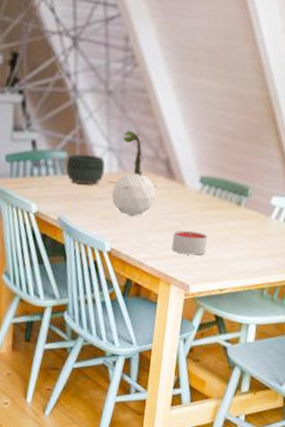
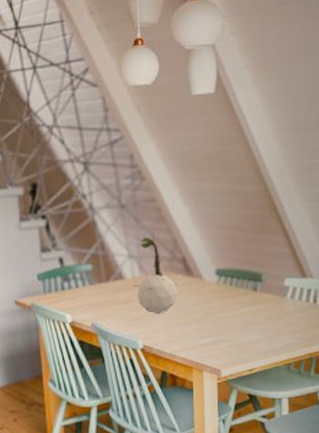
bowl: present [66,154,106,184] -> none [92,264,128,291]
candle: present [171,230,207,256] -> none [198,319,231,342]

